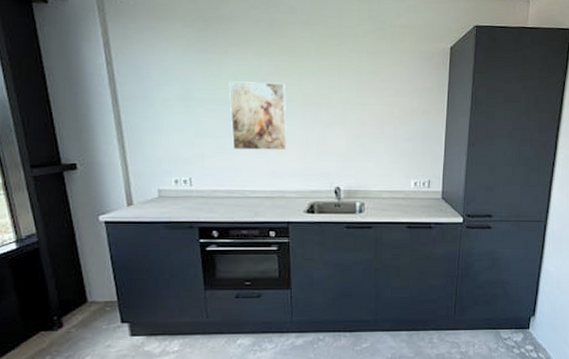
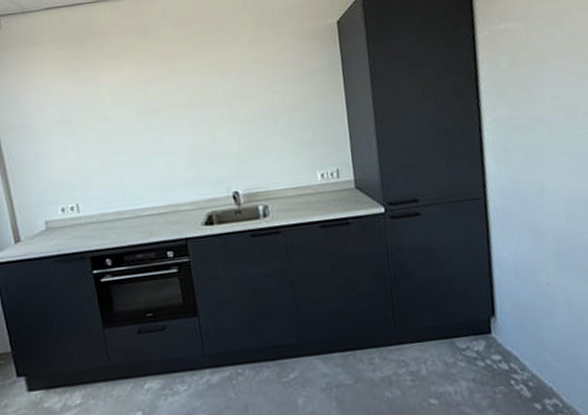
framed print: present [228,81,288,151] -> none [107,89,176,167]

